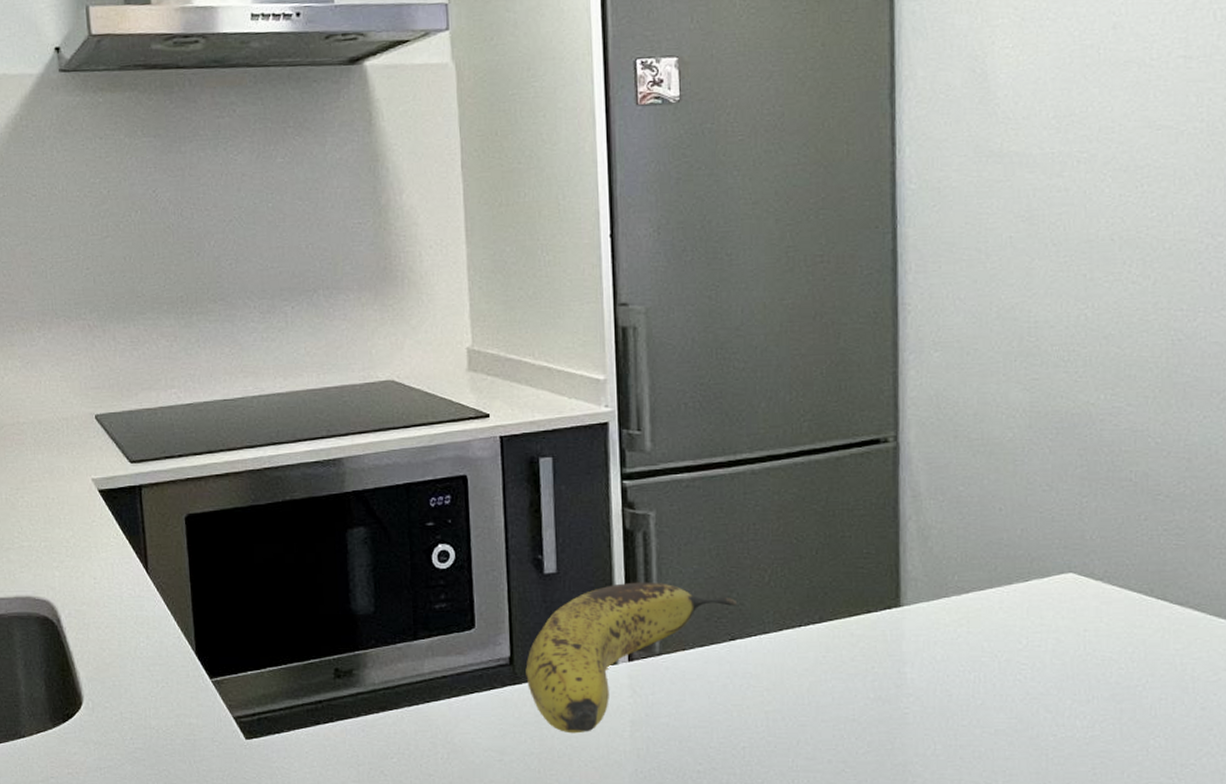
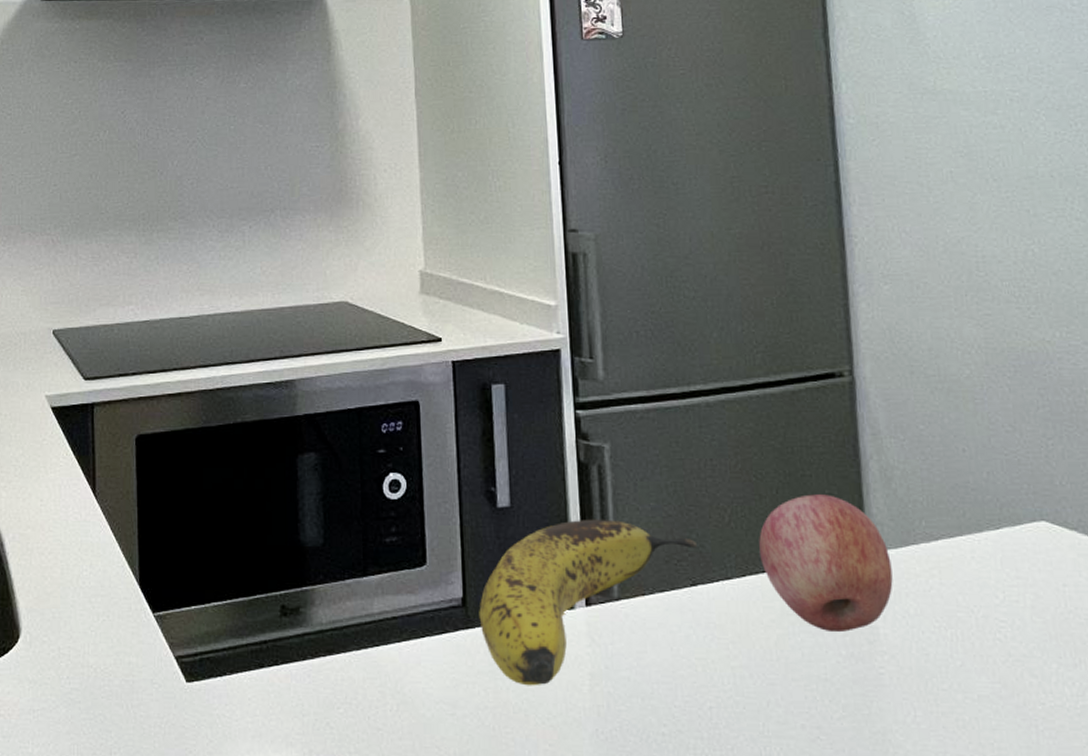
fruit: none [797,554,923,677] -> present [759,494,893,632]

